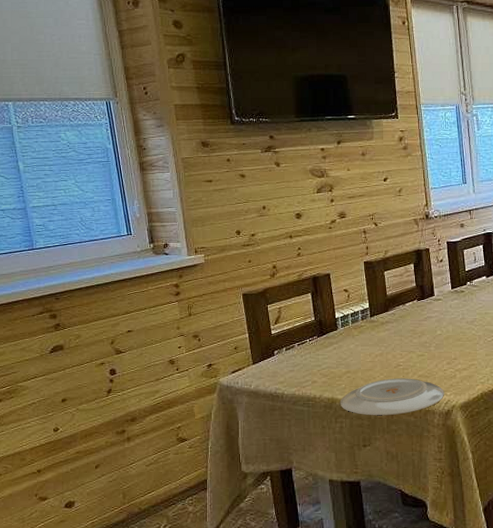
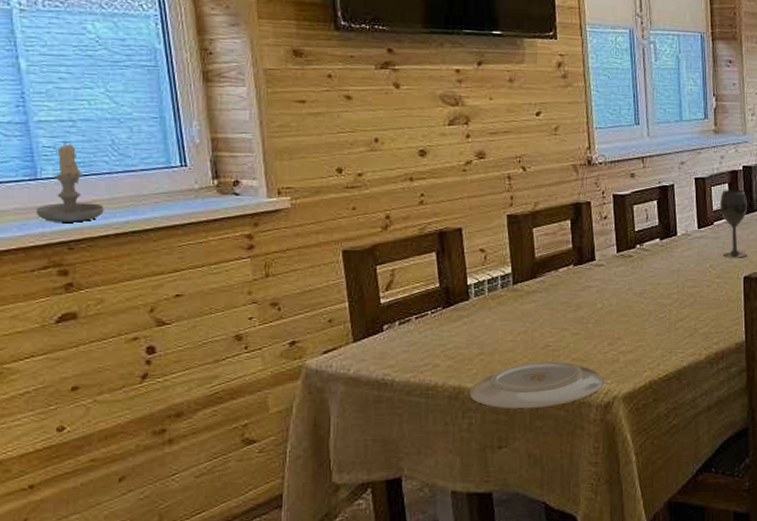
candle: none [34,221,78,281] -> present [36,141,104,224]

